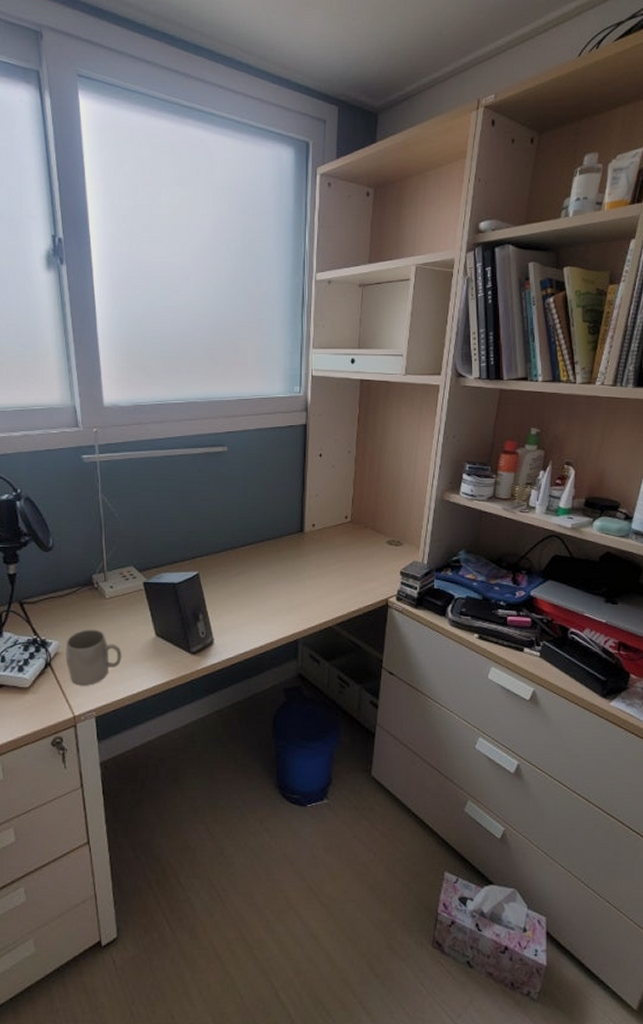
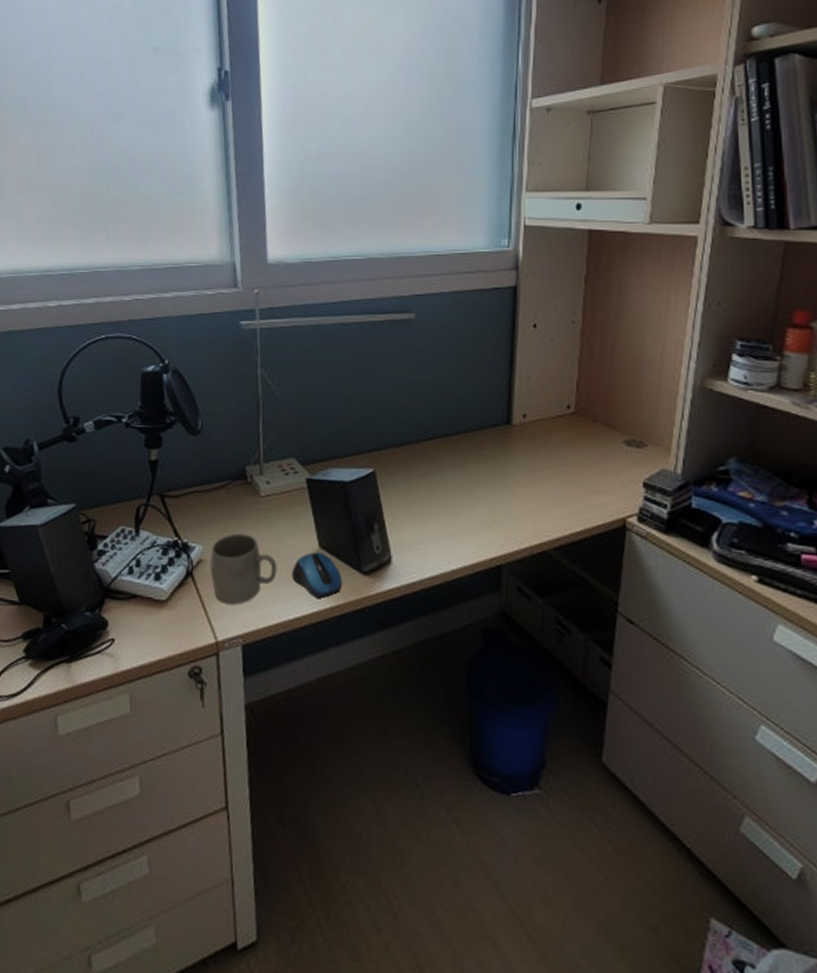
computer mouse: none [134,639,175,676] -> present [292,551,342,599]

